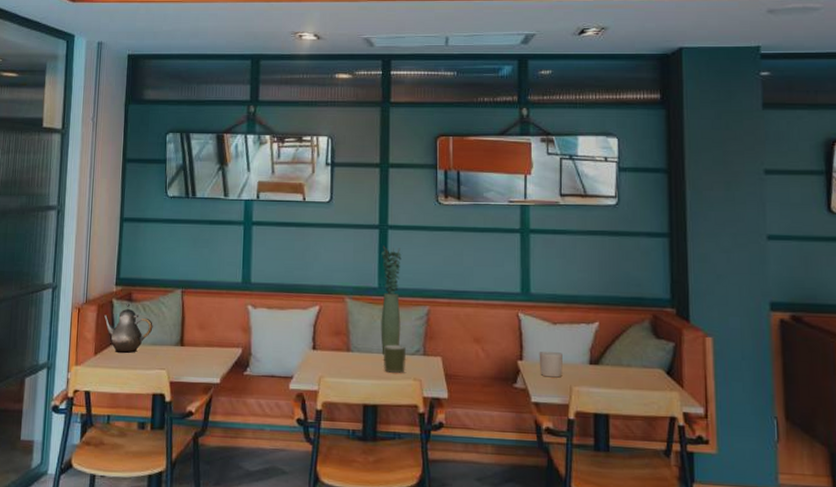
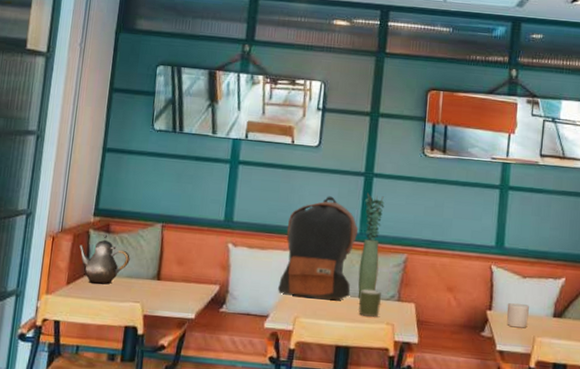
backpack: none [300,251,377,358] -> present [278,196,359,301]

